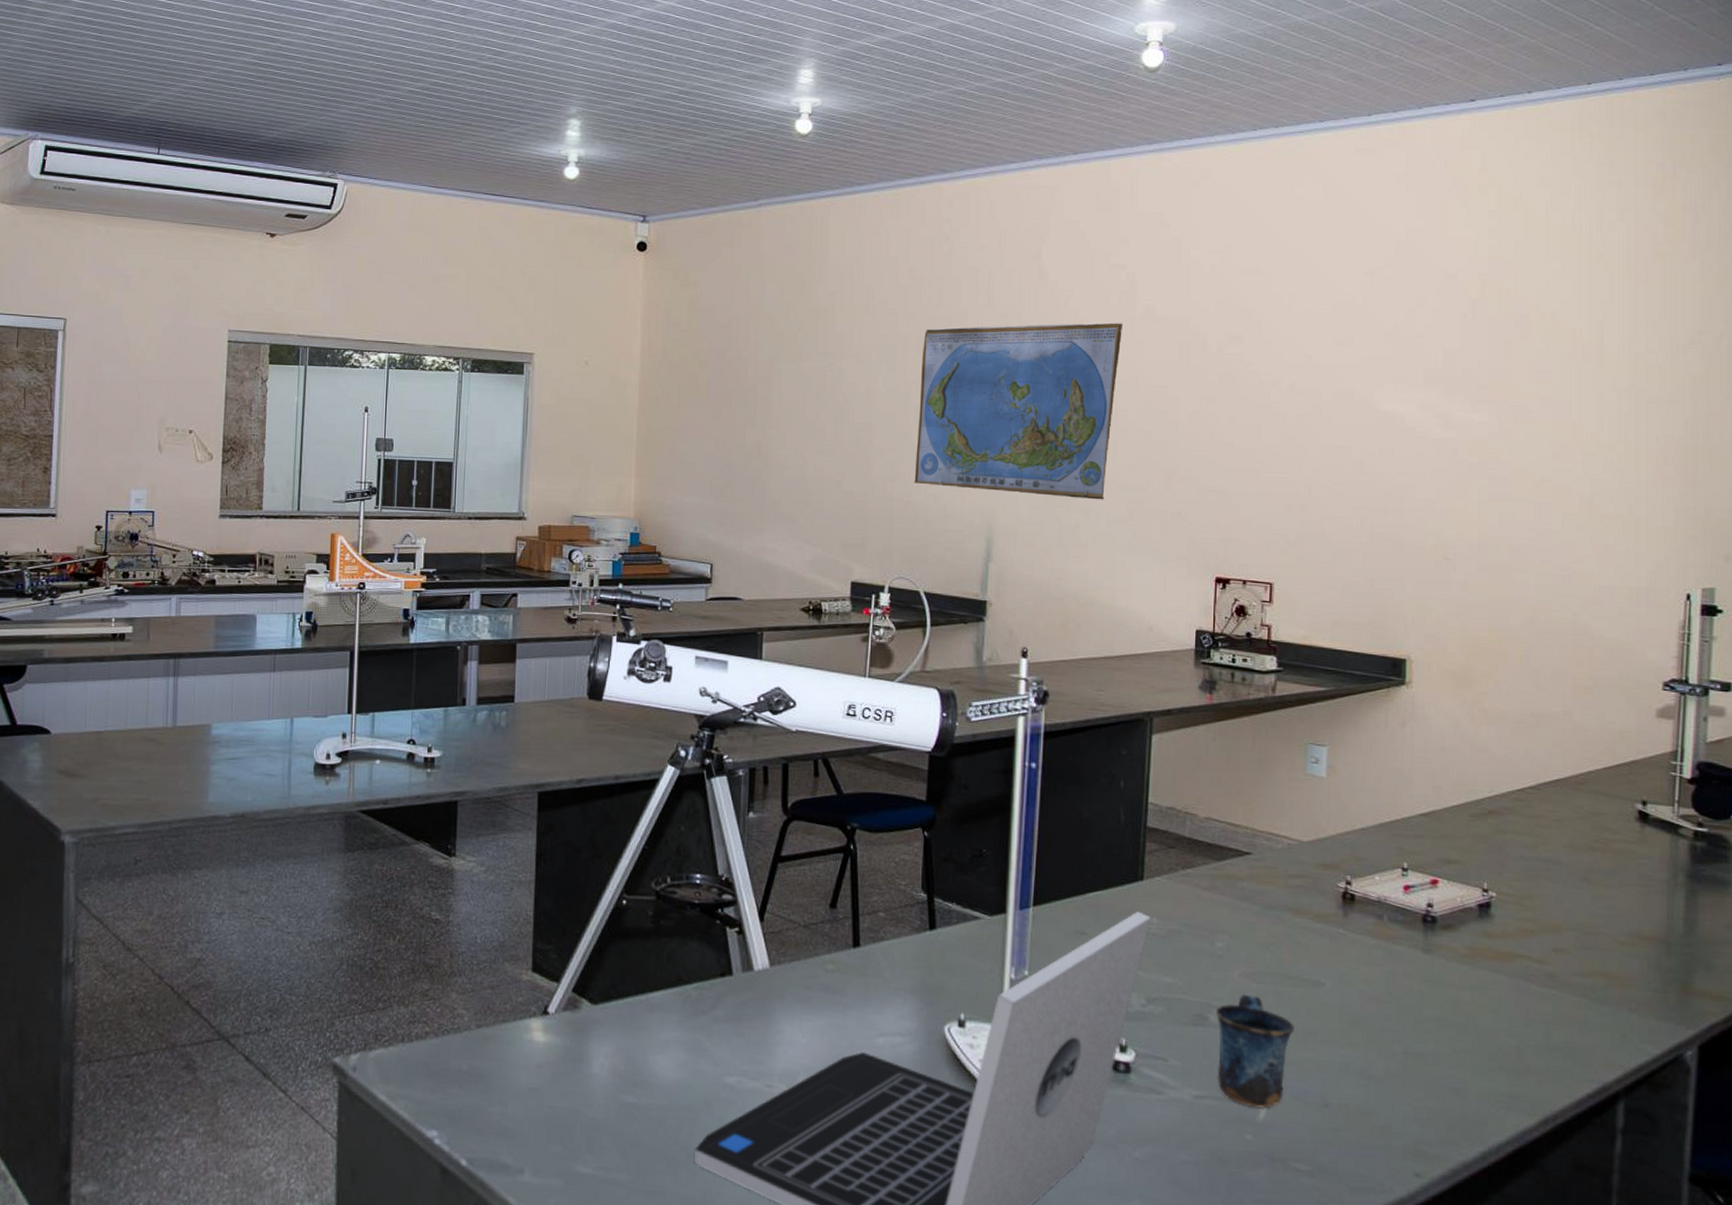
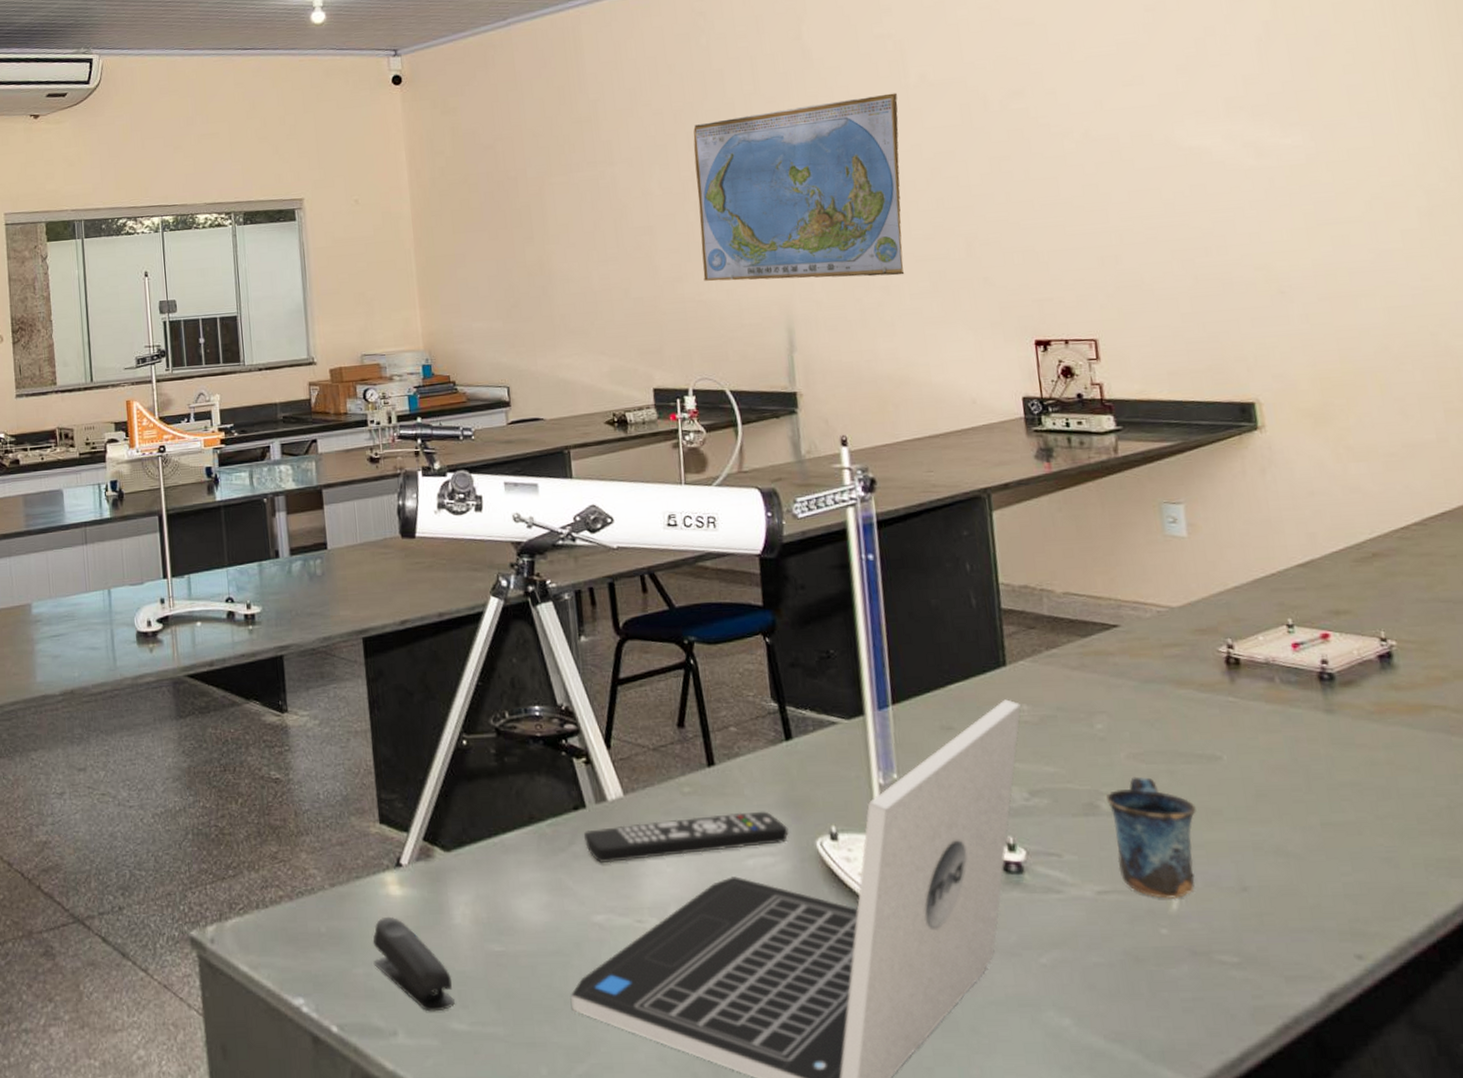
stapler: none [509,1060,583,1154] -> present [373,916,455,1012]
remote control: none [726,993,920,1030] -> present [583,811,789,864]

